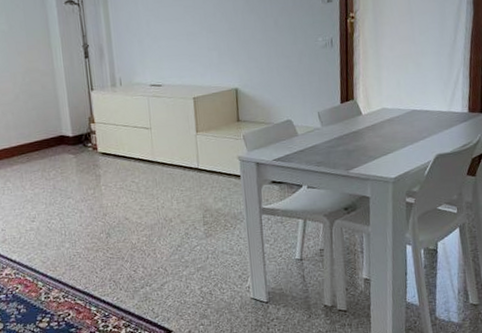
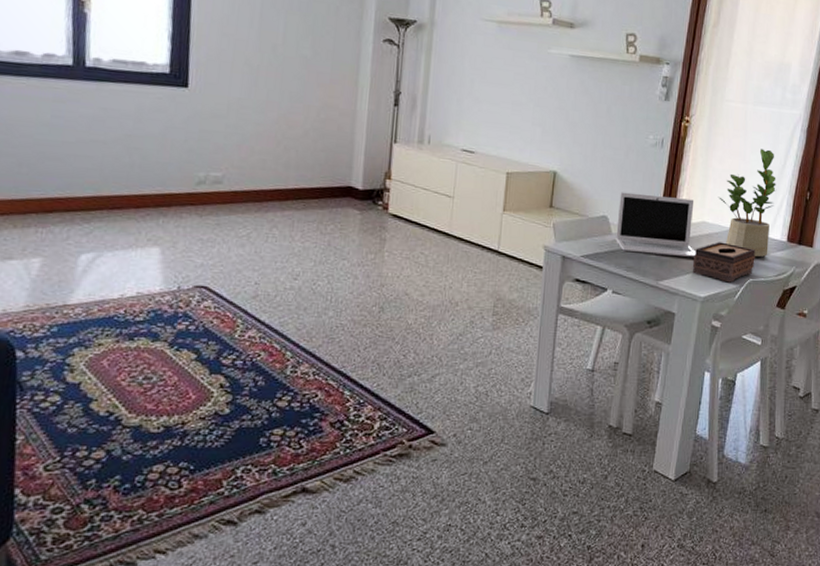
laptop: none [299,90,381,149] -> present [616,192,697,258]
tissue box: none [378,124,440,161] -> present [692,242,755,283]
potted plant: none [393,28,451,132] -> present [718,148,776,257]

